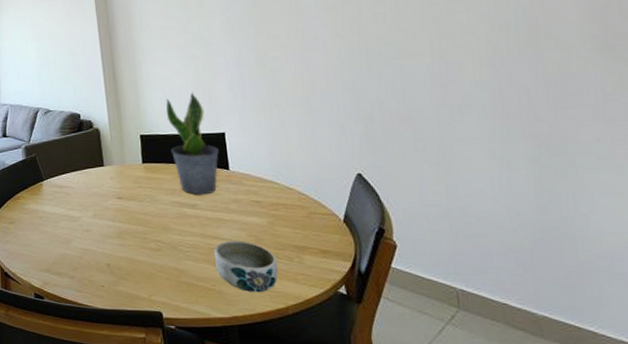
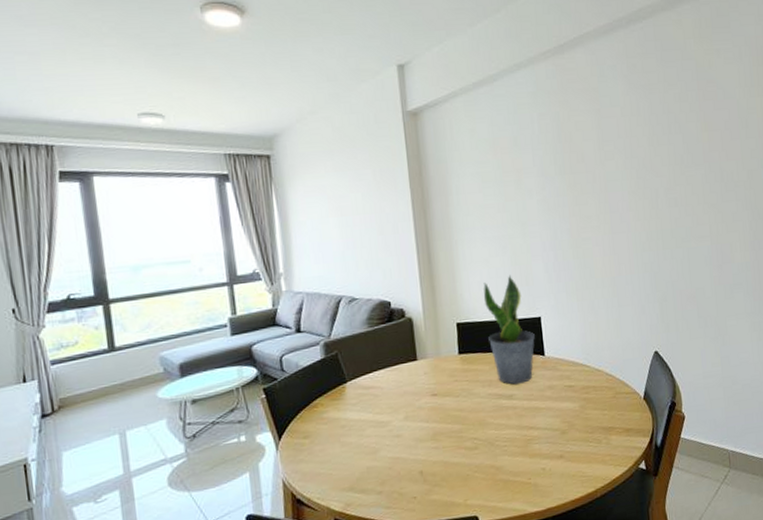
bowl: present [214,241,279,293] -> none [530,428,589,481]

